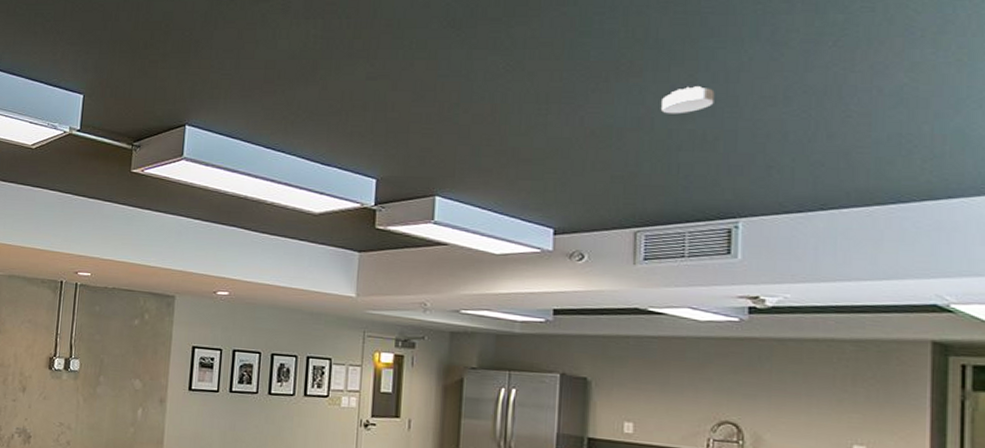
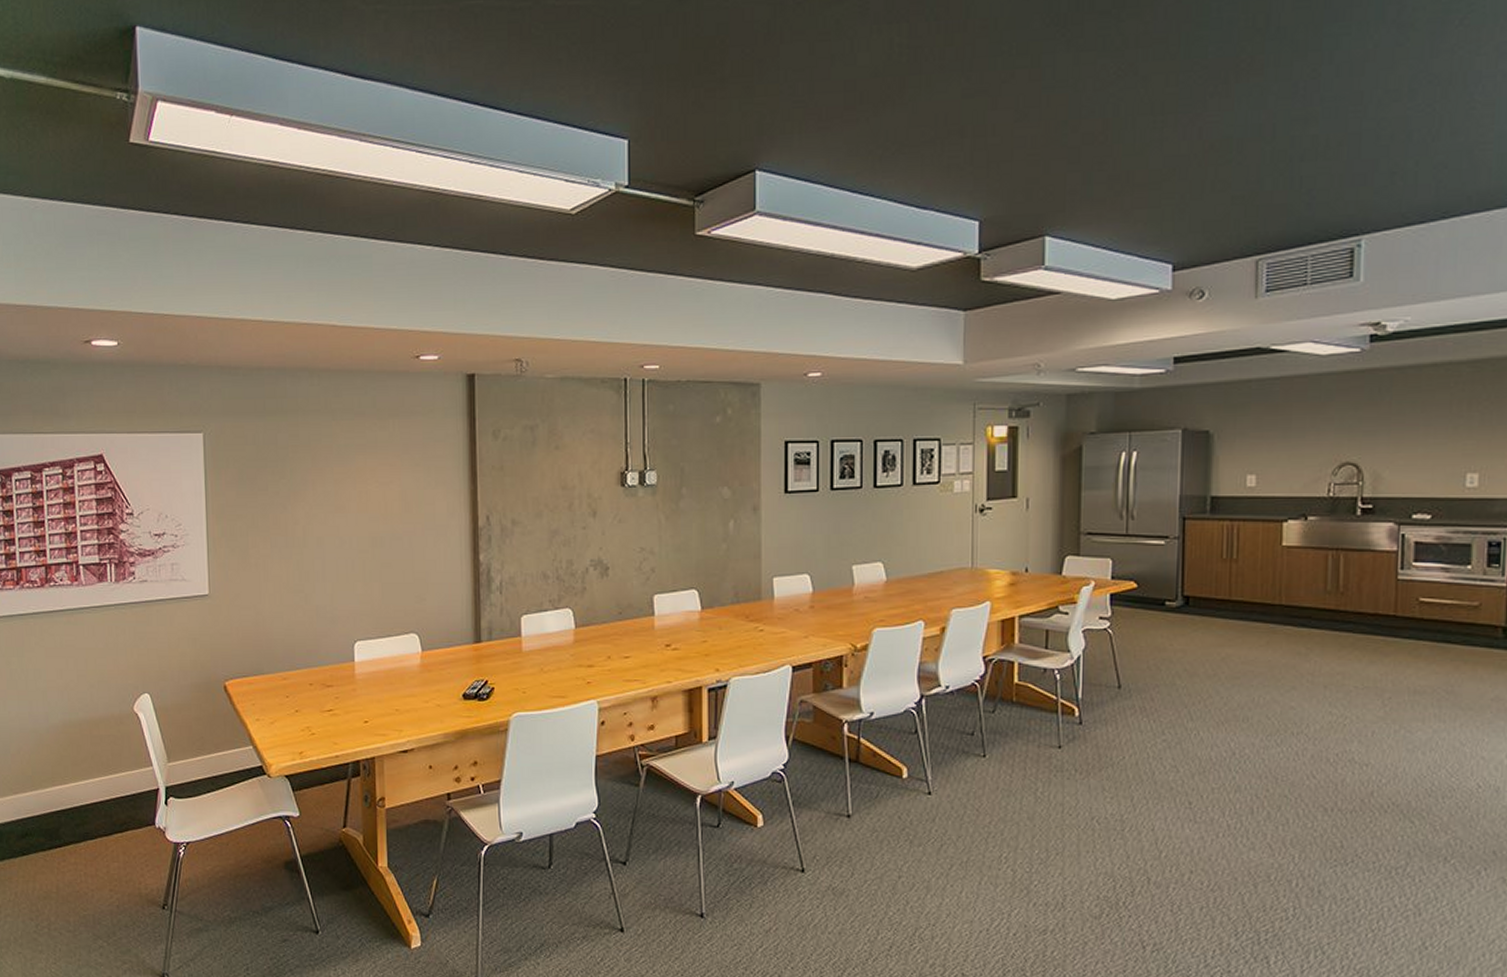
smoke detector: present [662,86,715,114] -> none [1284,82,1339,118]

